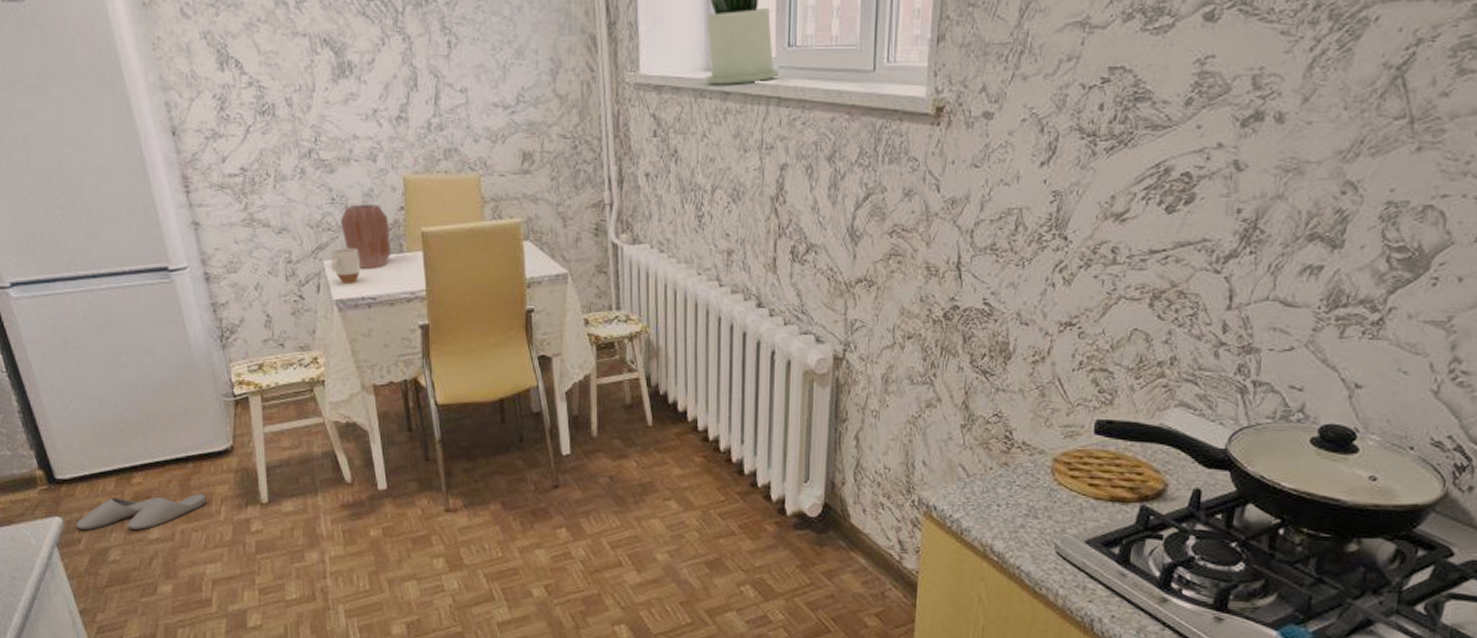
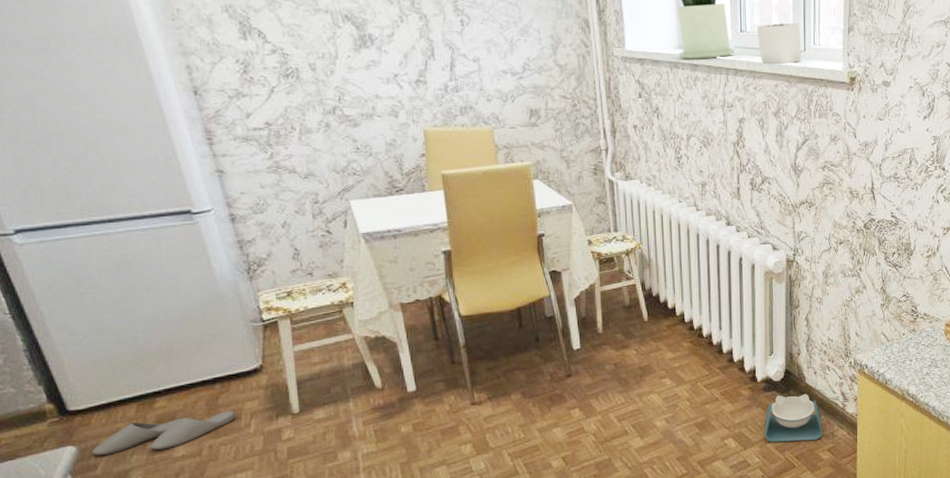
mug: present [331,247,361,284] -> none [356,188,386,219]
vase: present [341,204,390,270] -> none [366,152,414,207]
pet bowl: none [792,535,870,600] -> present [764,394,823,442]
planter: none [810,31,870,91] -> present [756,22,801,65]

